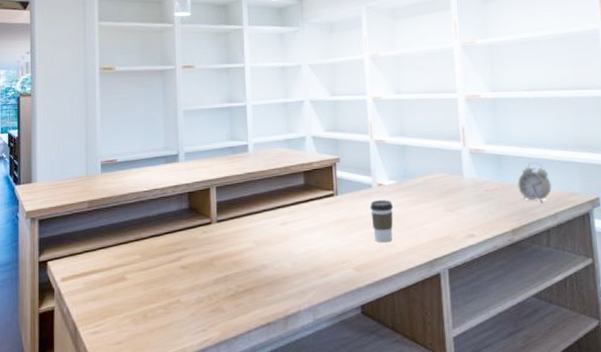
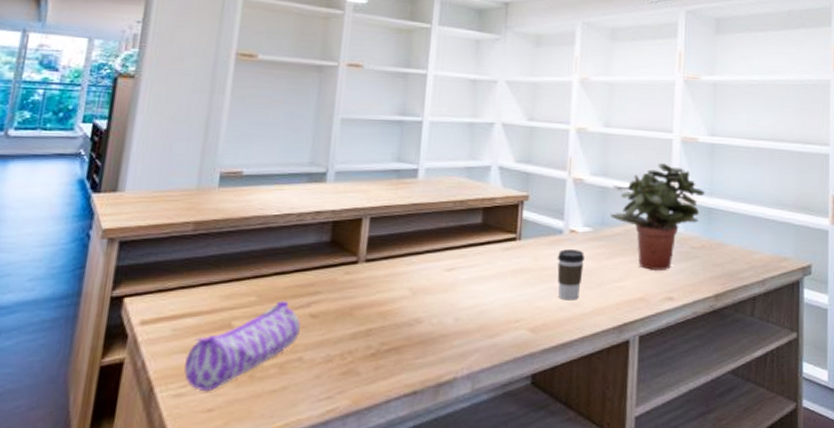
pencil case: none [96,257,175,329] -> present [184,301,301,392]
potted plant: none [409,120,493,213] -> present [609,163,706,271]
alarm clock: present [517,162,552,202] -> none [726,219,764,266]

